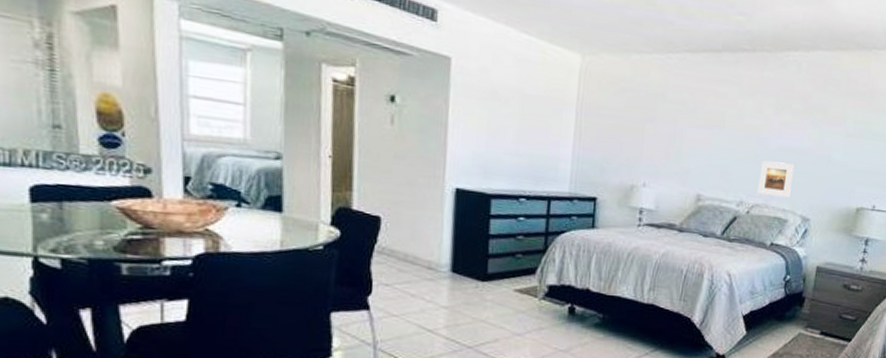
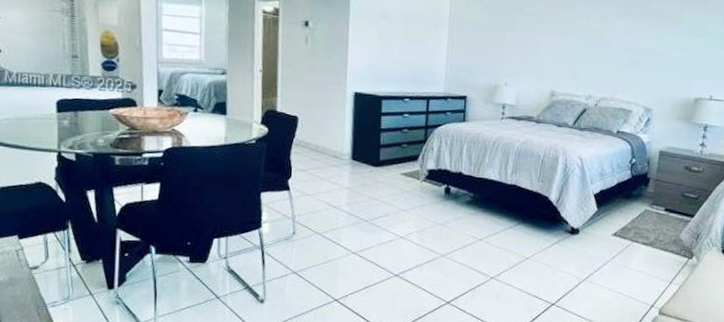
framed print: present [757,160,795,198] -> none [604,60,637,92]

